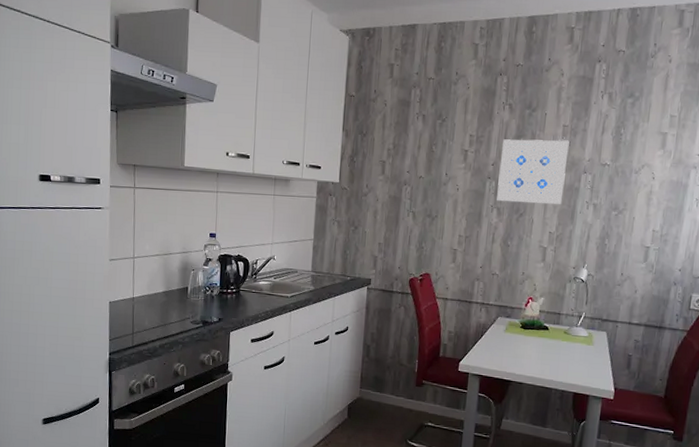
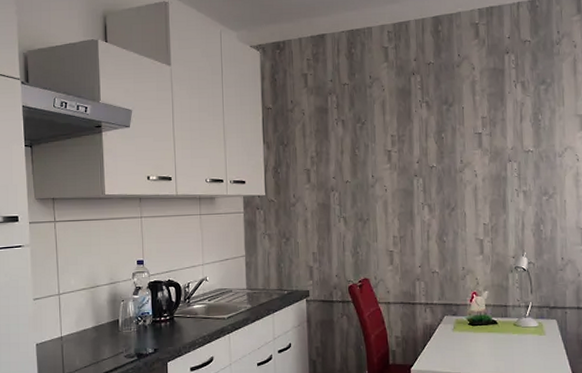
wall art: present [497,139,569,204] -> none [424,131,492,197]

